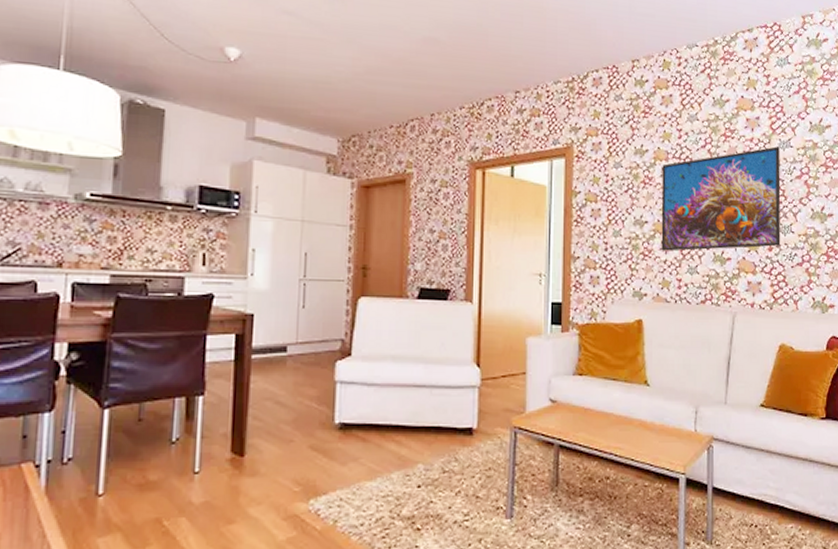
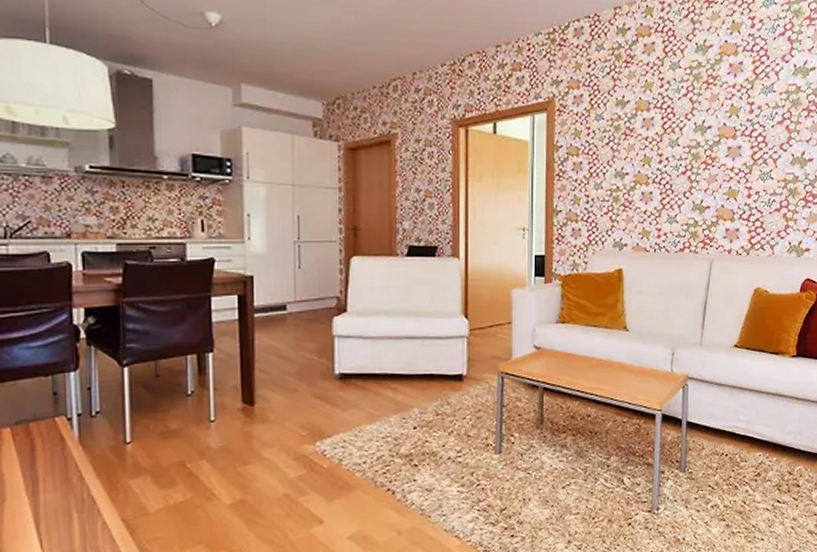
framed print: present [661,146,781,252] -> none [641,92,762,202]

